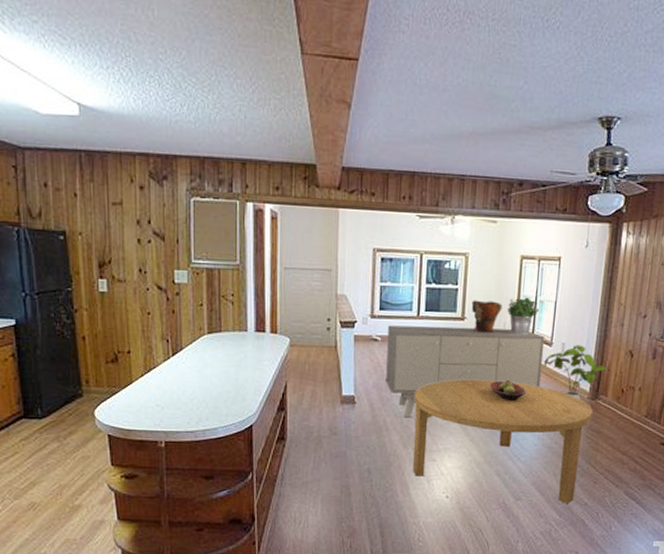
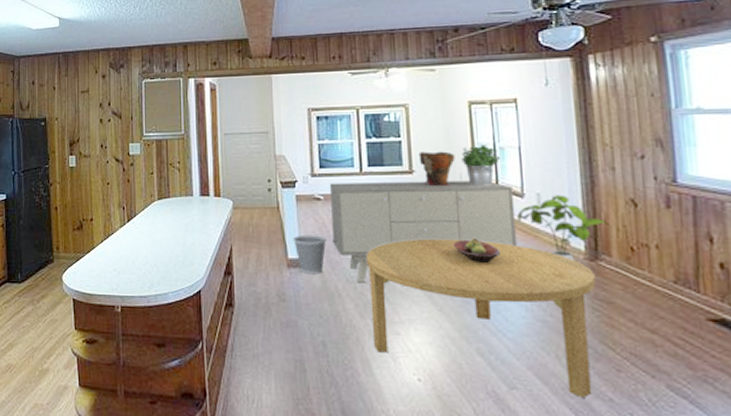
wastebasket: none [348,373,380,410] -> present [293,235,327,274]

